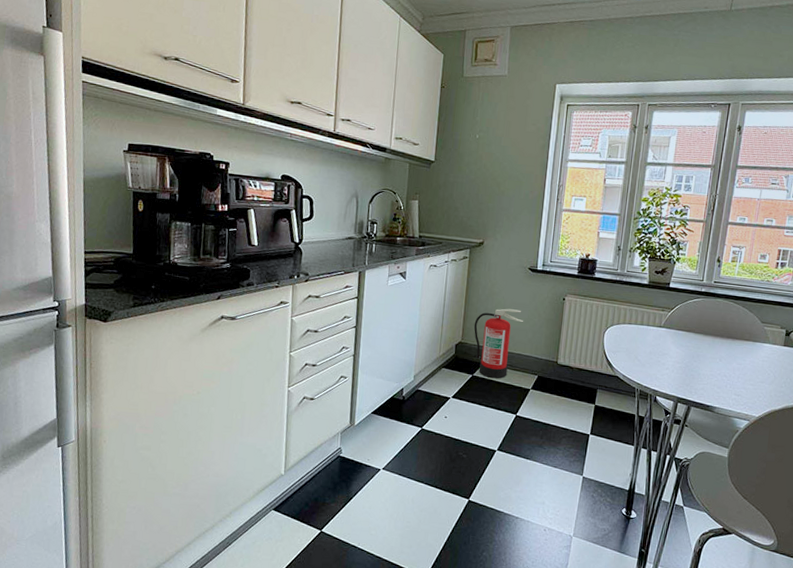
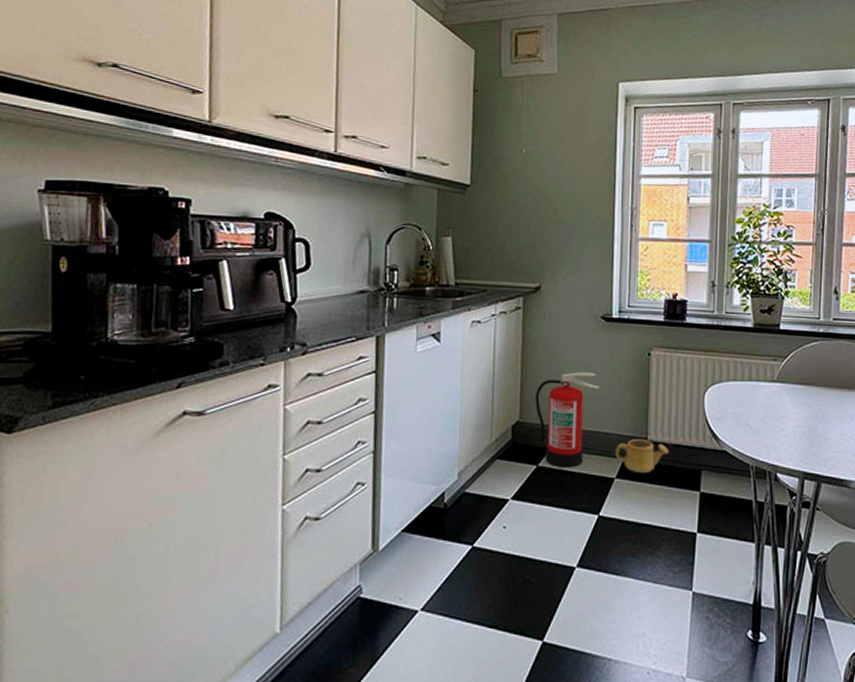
watering can: none [532,362,573,388] -> present [615,439,669,474]

